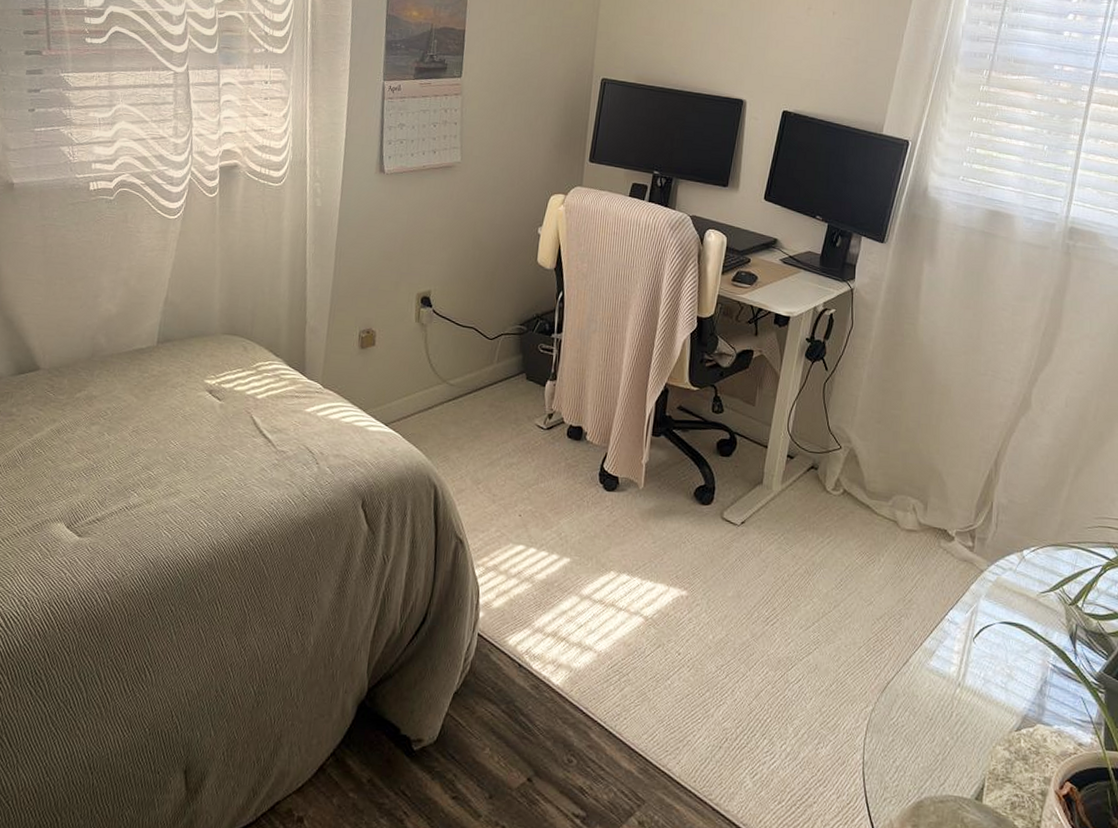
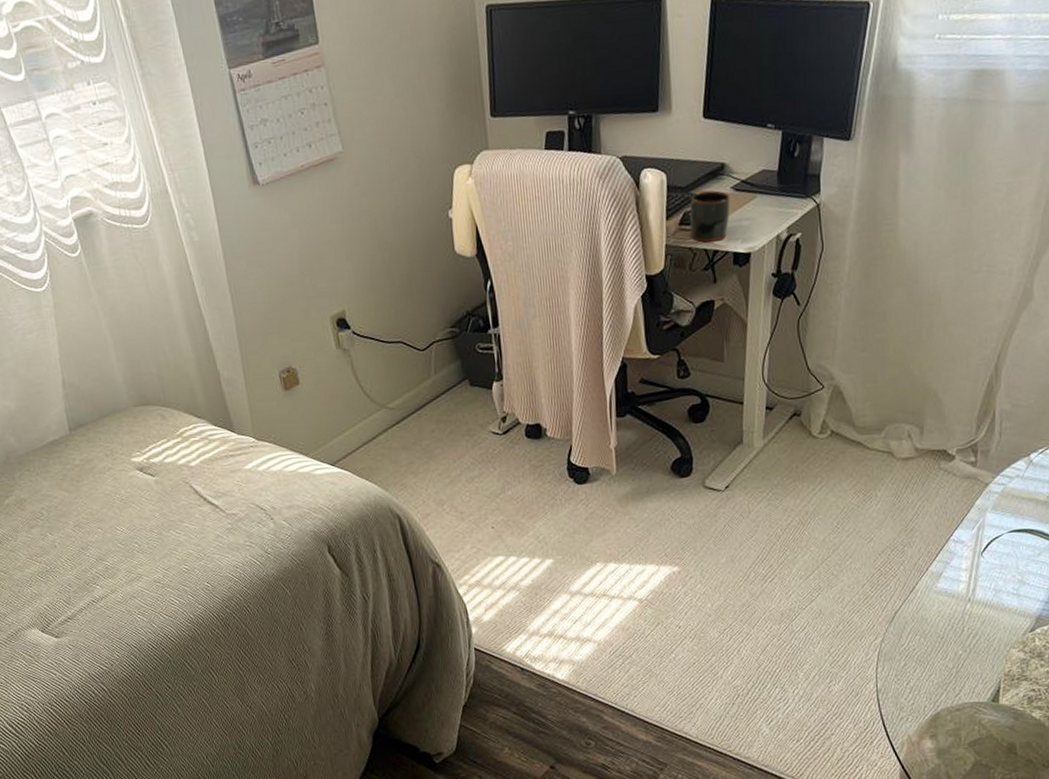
mug: none [740,258,778,301] -> present [689,190,731,243]

